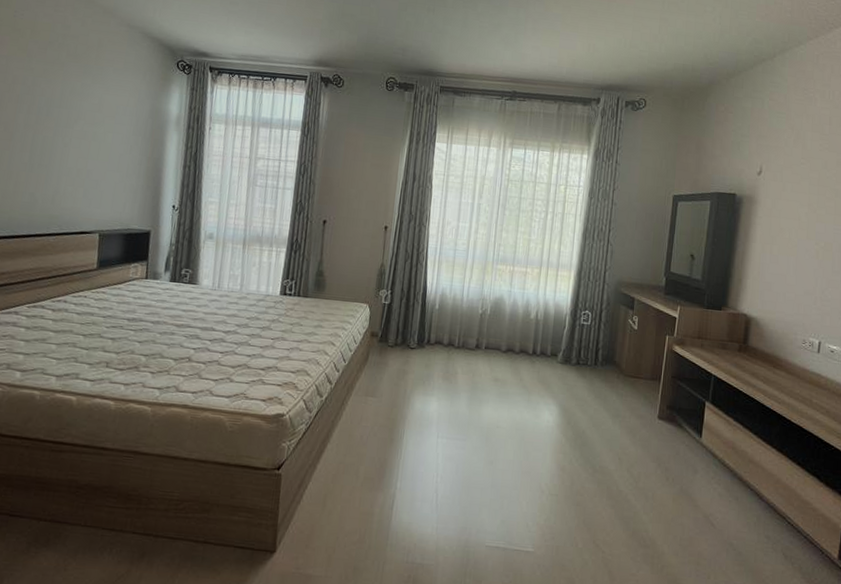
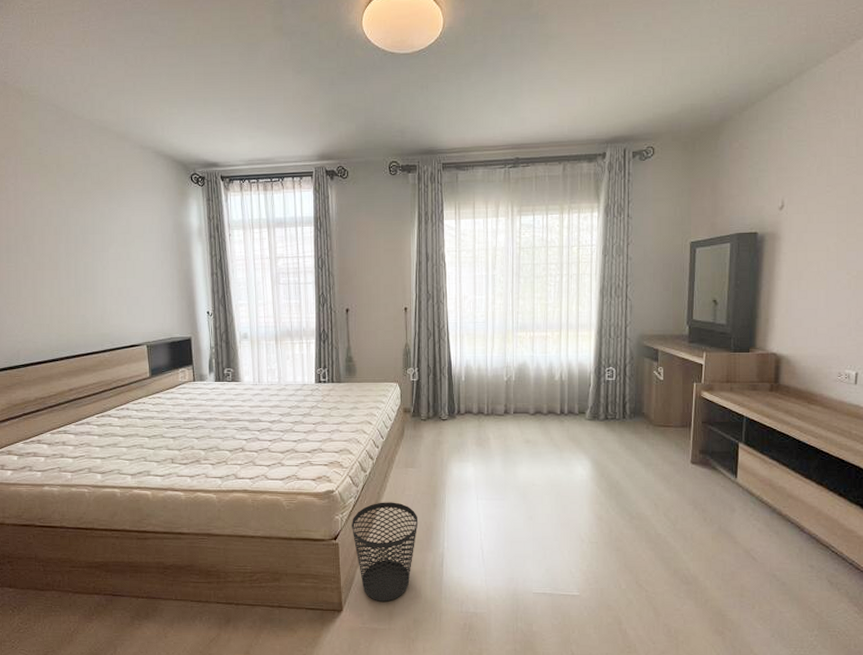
wastebasket: none [298,431,372,545] -> present [352,502,419,602]

